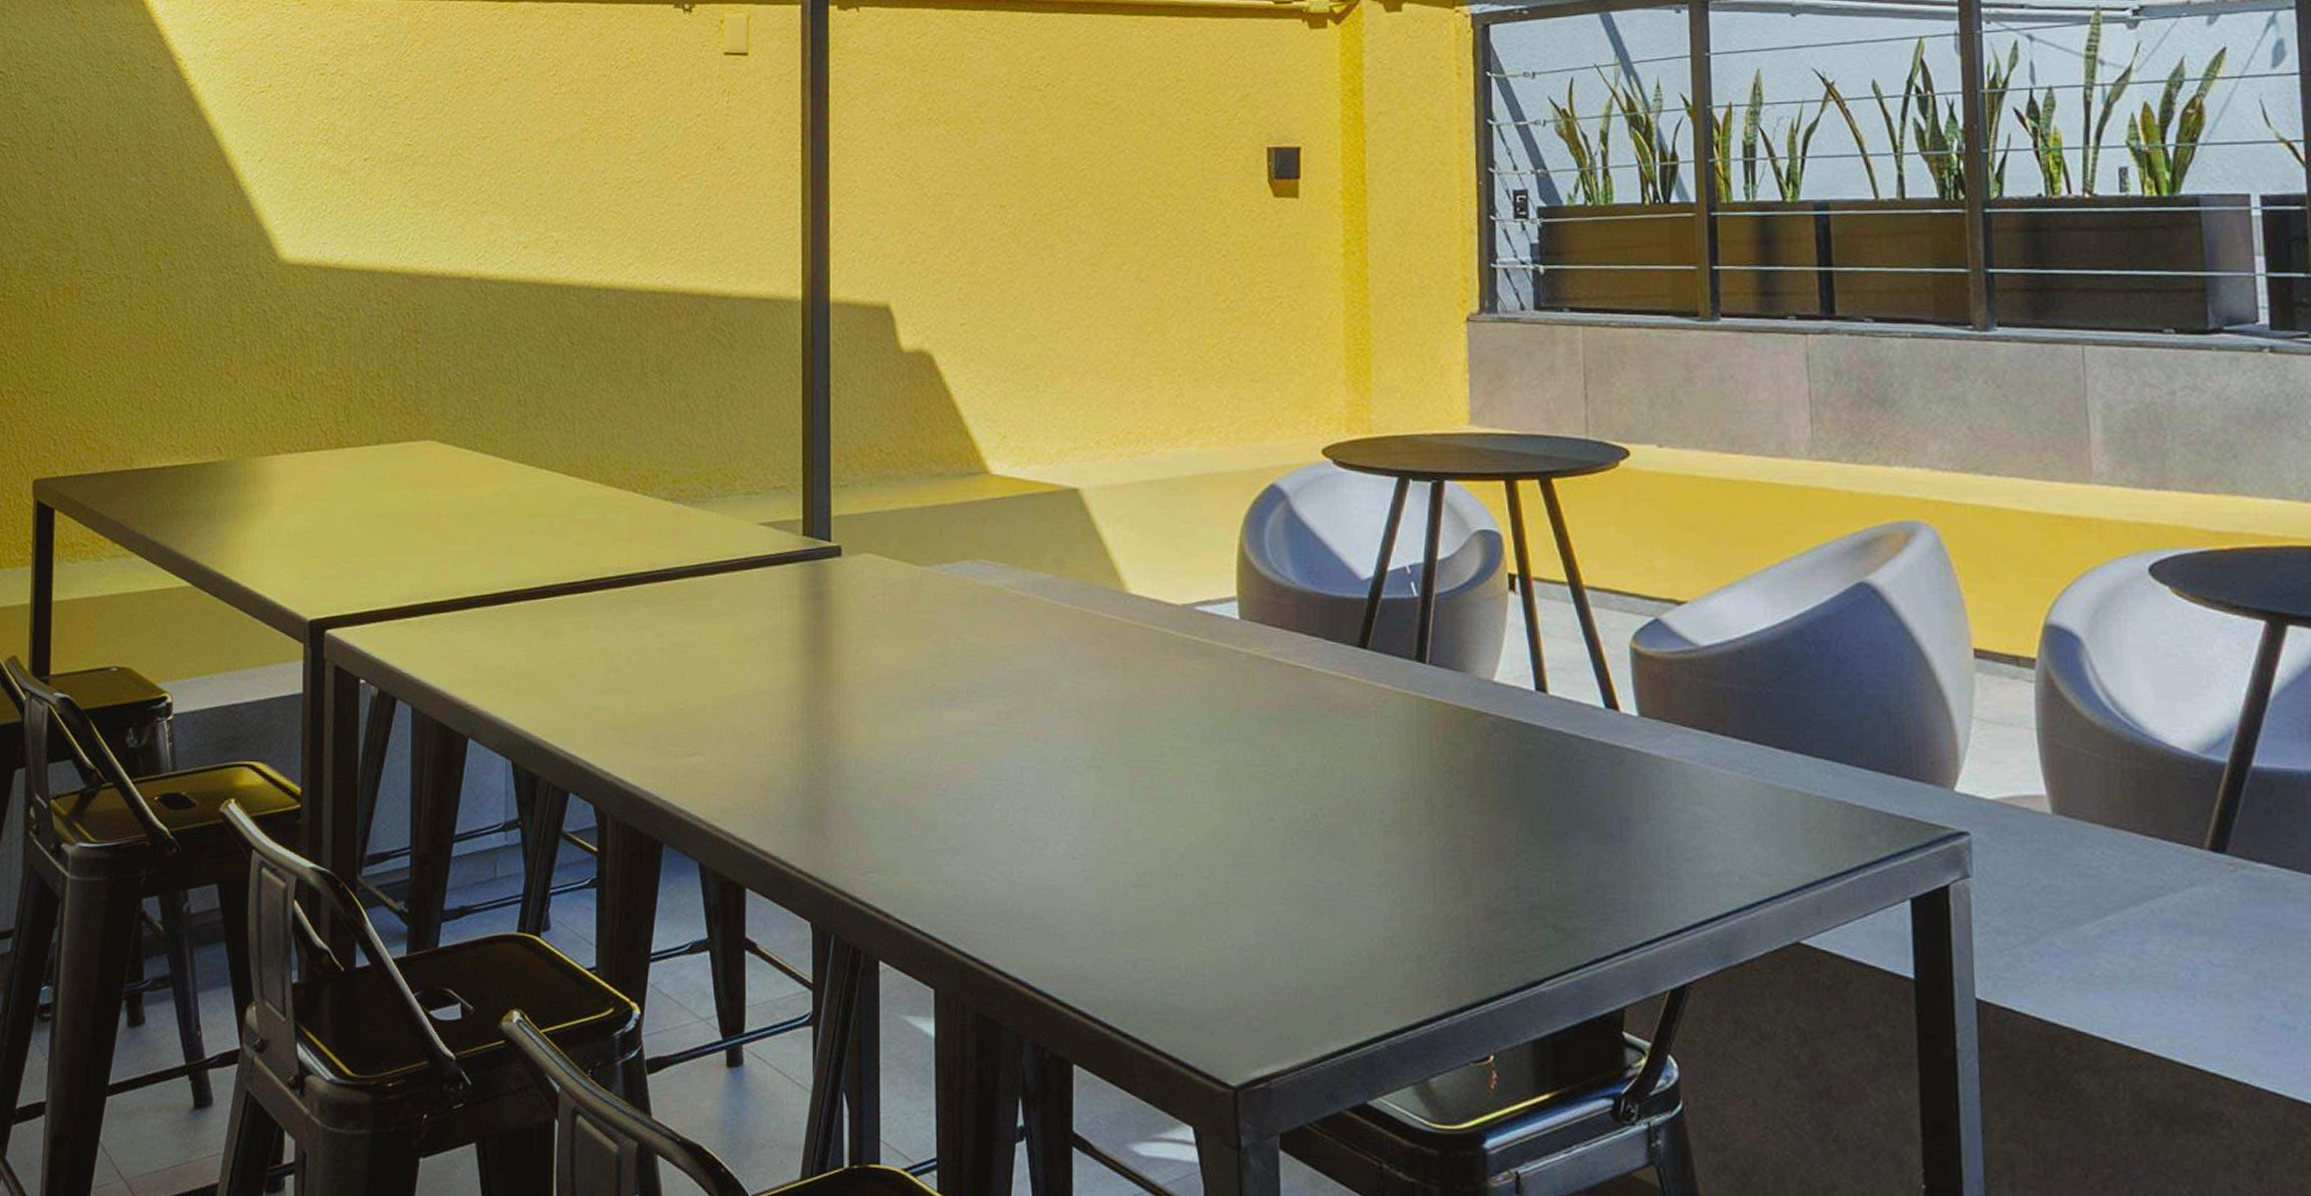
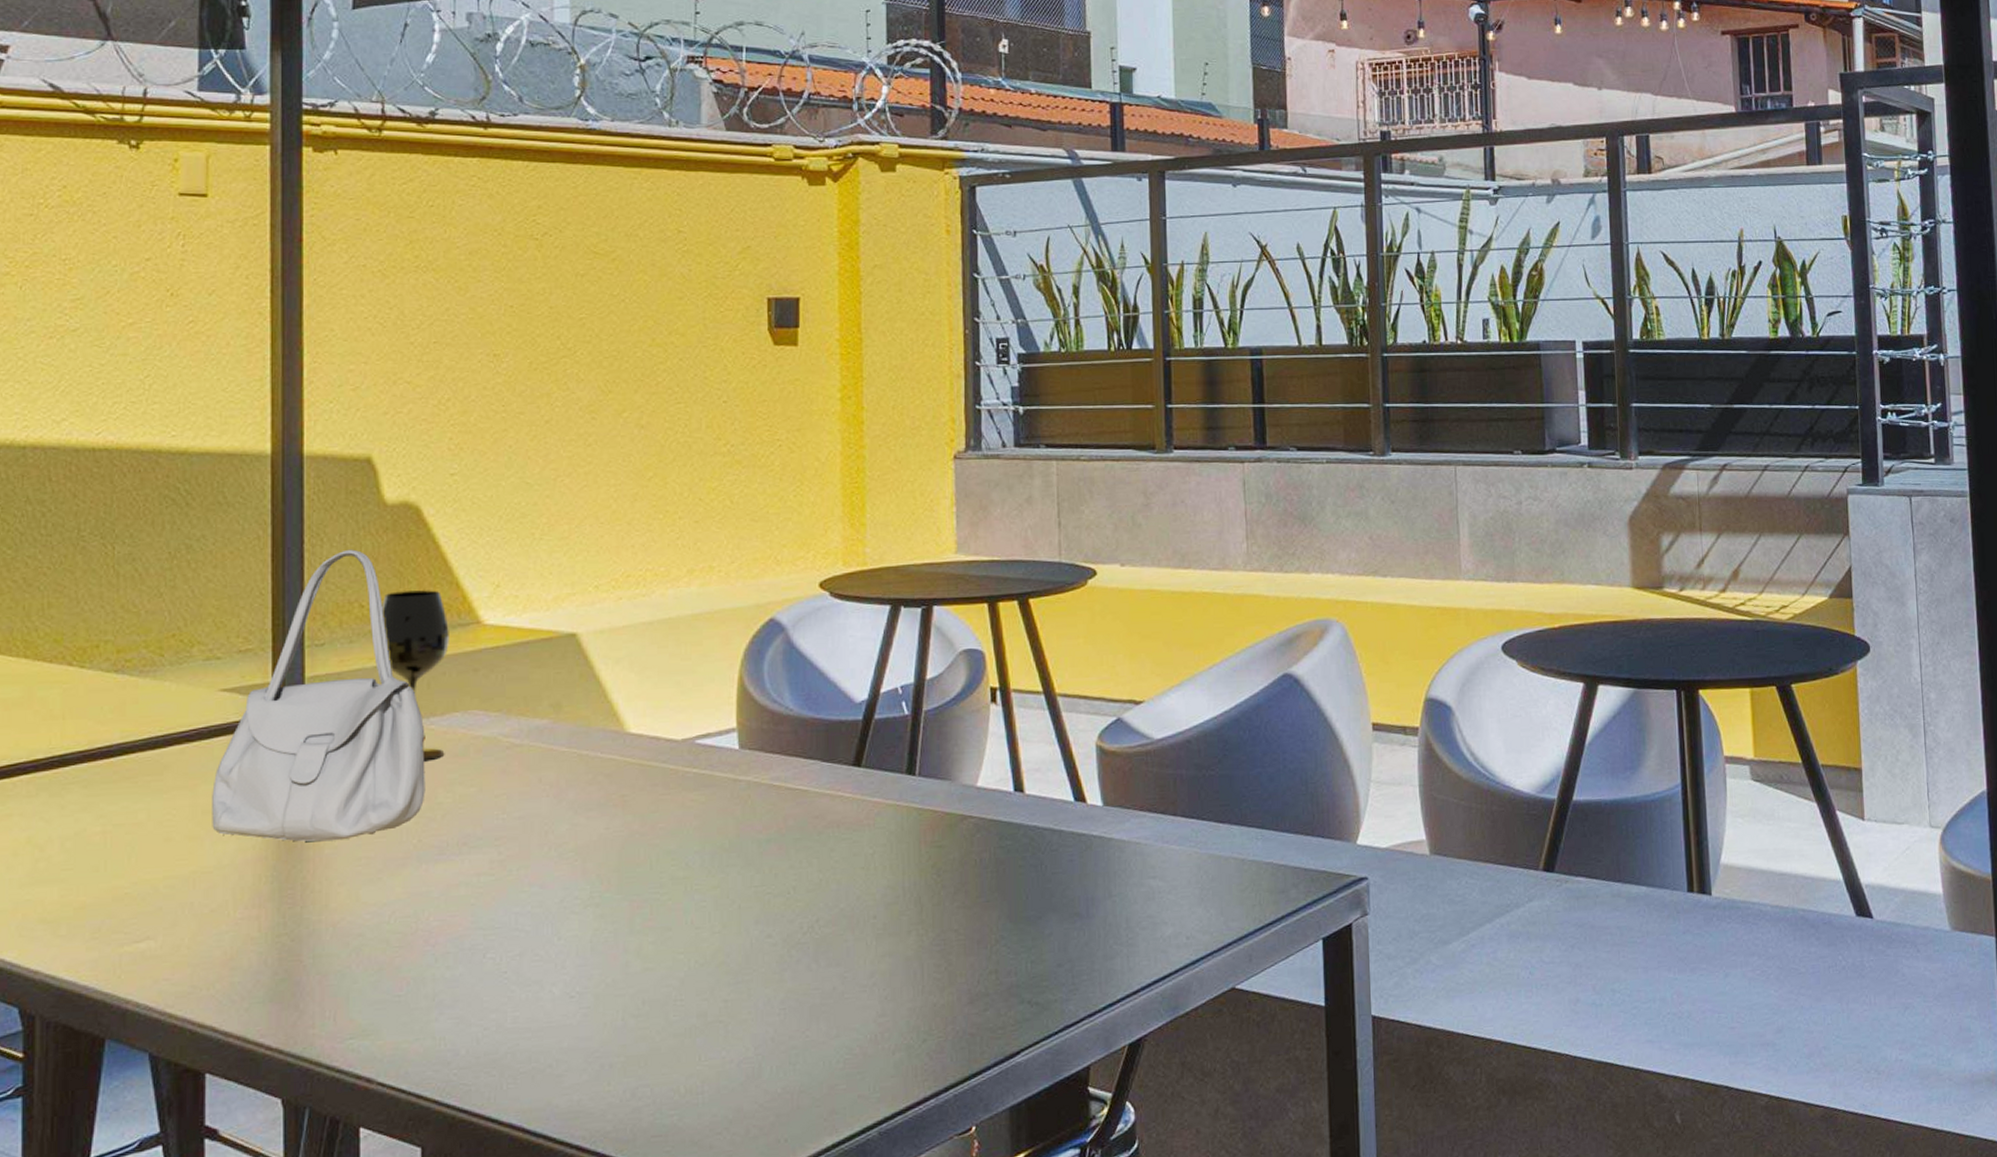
handbag: none [751,394,938,678] -> present [212,549,425,842]
wine glass: none [898,438,959,606] -> present [382,590,449,760]

